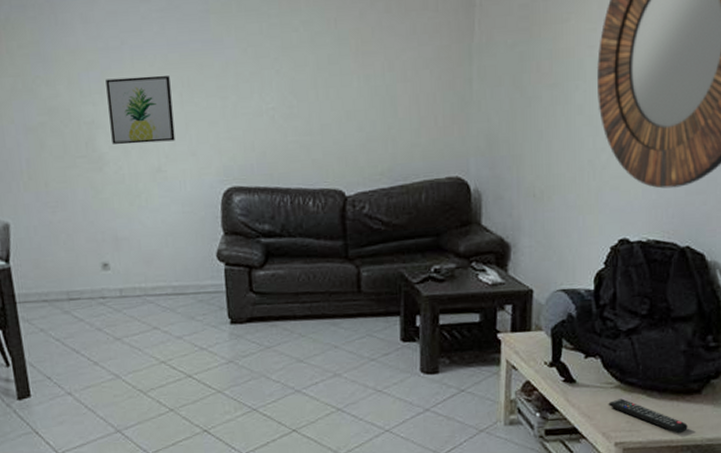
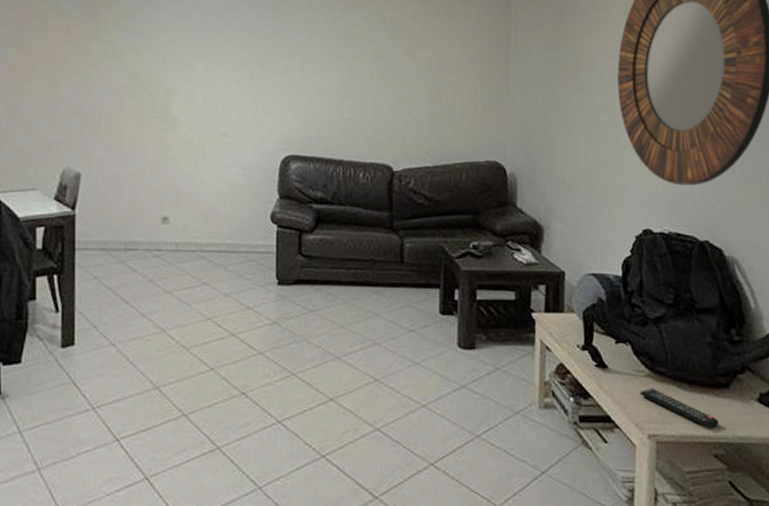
wall art: present [105,75,176,145] -> none [186,52,243,110]

